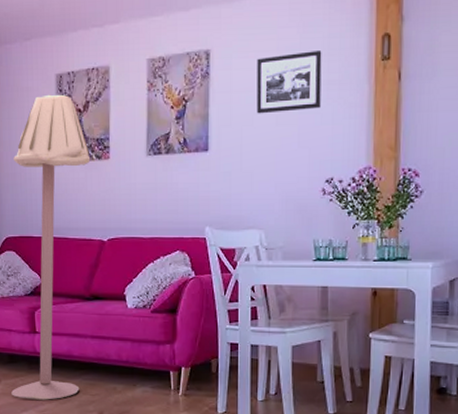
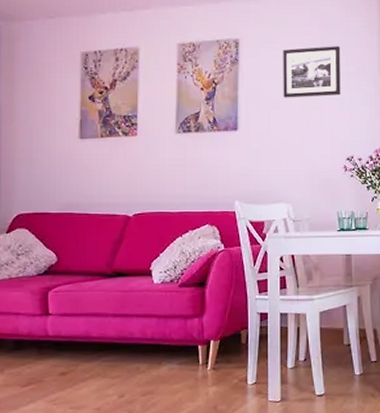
floor lamp: present [10,94,91,400] -> none [14,71,117,389]

